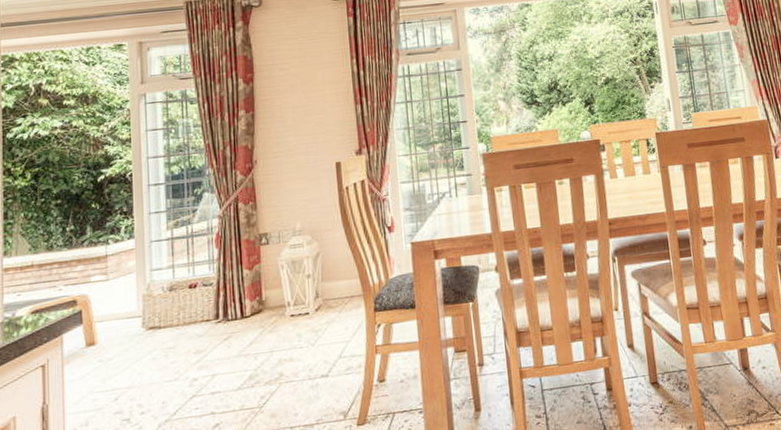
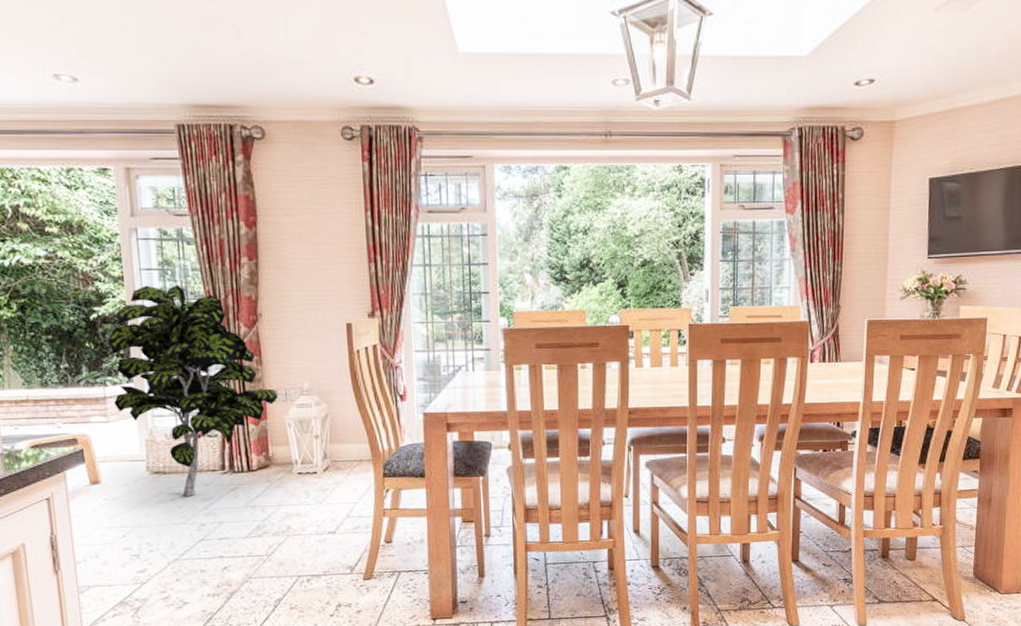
indoor plant: none [112,141,272,351] -> present [107,284,279,496]

